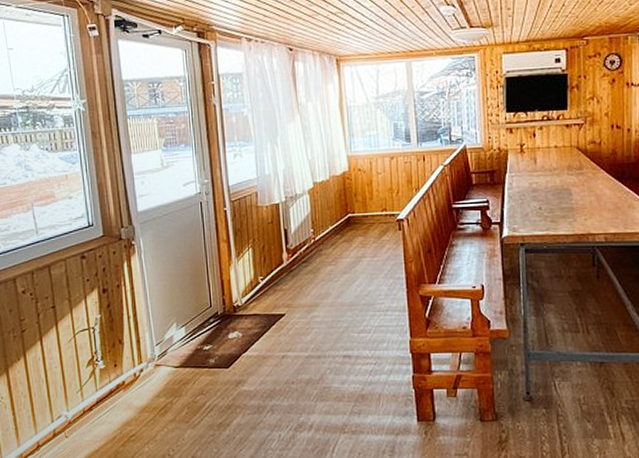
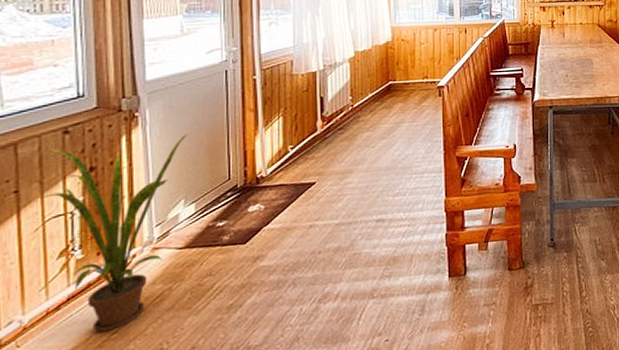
house plant: none [70,262,175,433] -> present [40,133,188,332]

